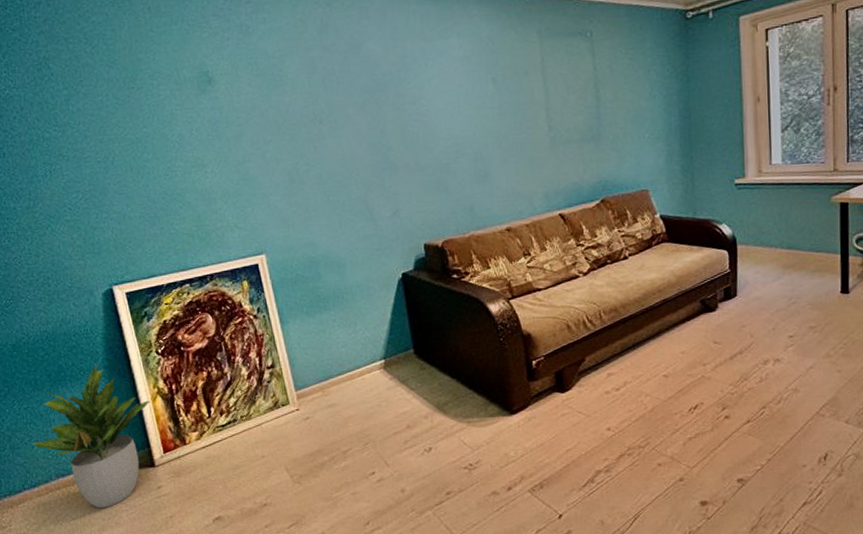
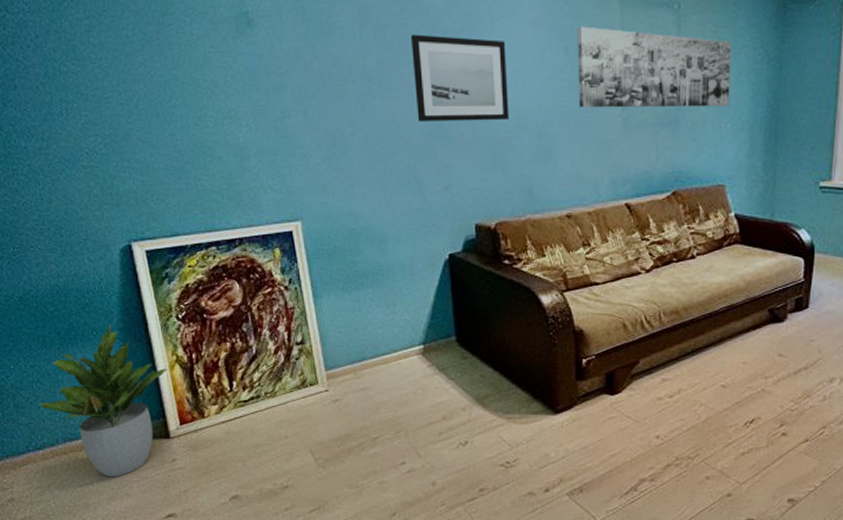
wall art: none [353,77,447,156] -> present [410,34,509,123]
wall art: none [502,59,646,132] -> present [577,26,732,108]

